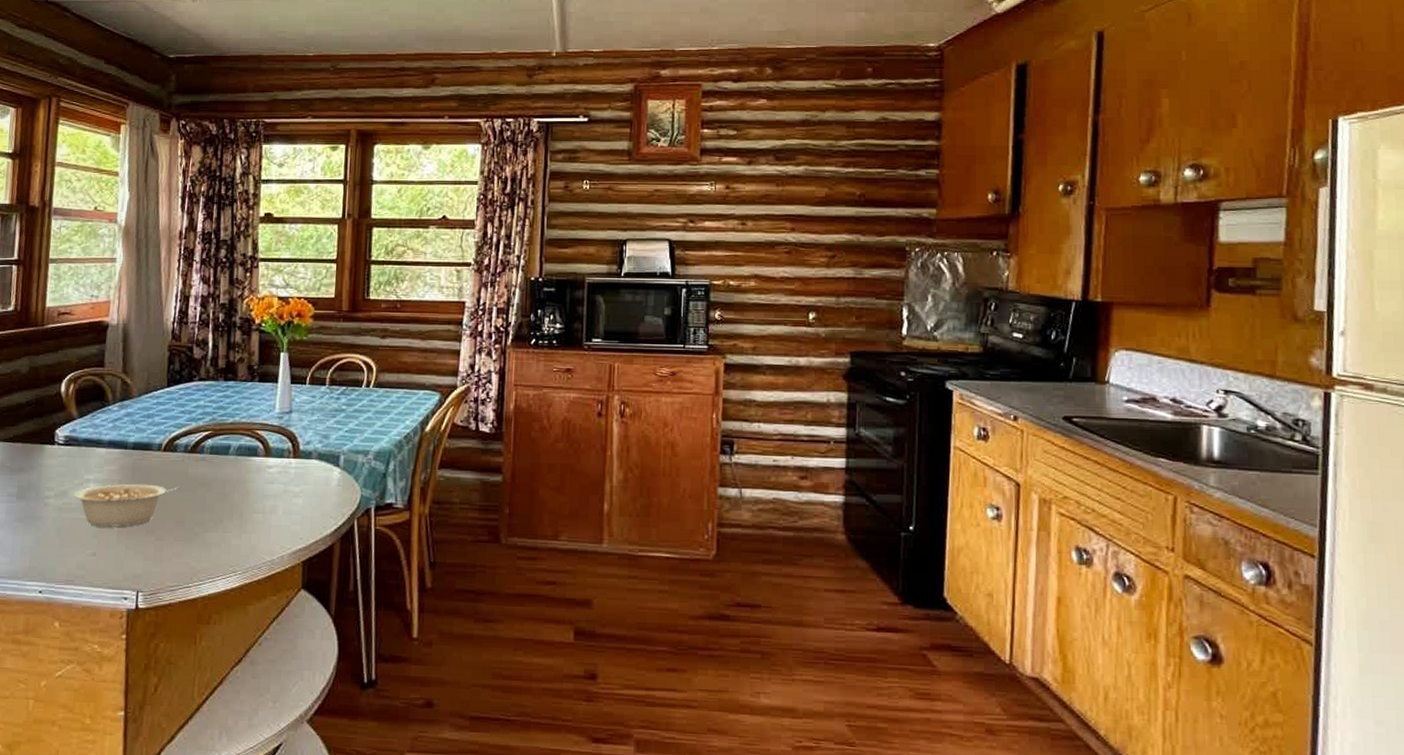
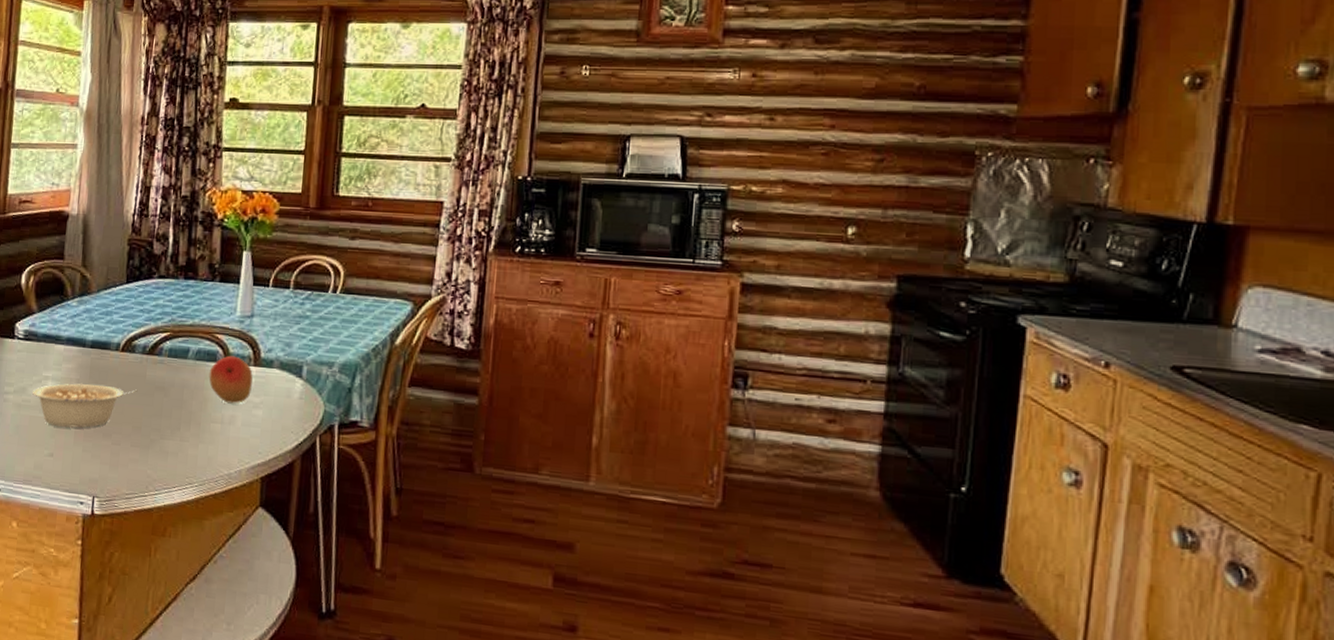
fruit: none [250,449,292,495] -> present [209,355,253,404]

